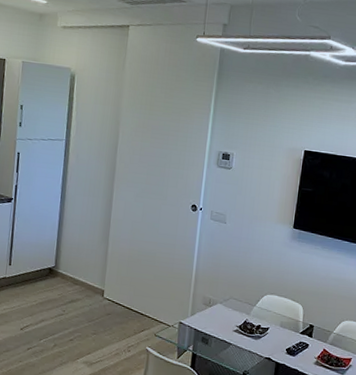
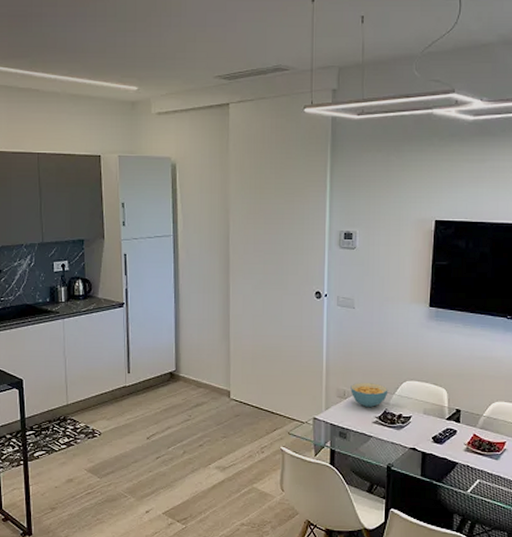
cereal bowl: none [216,292,250,317] -> present [350,383,388,408]

